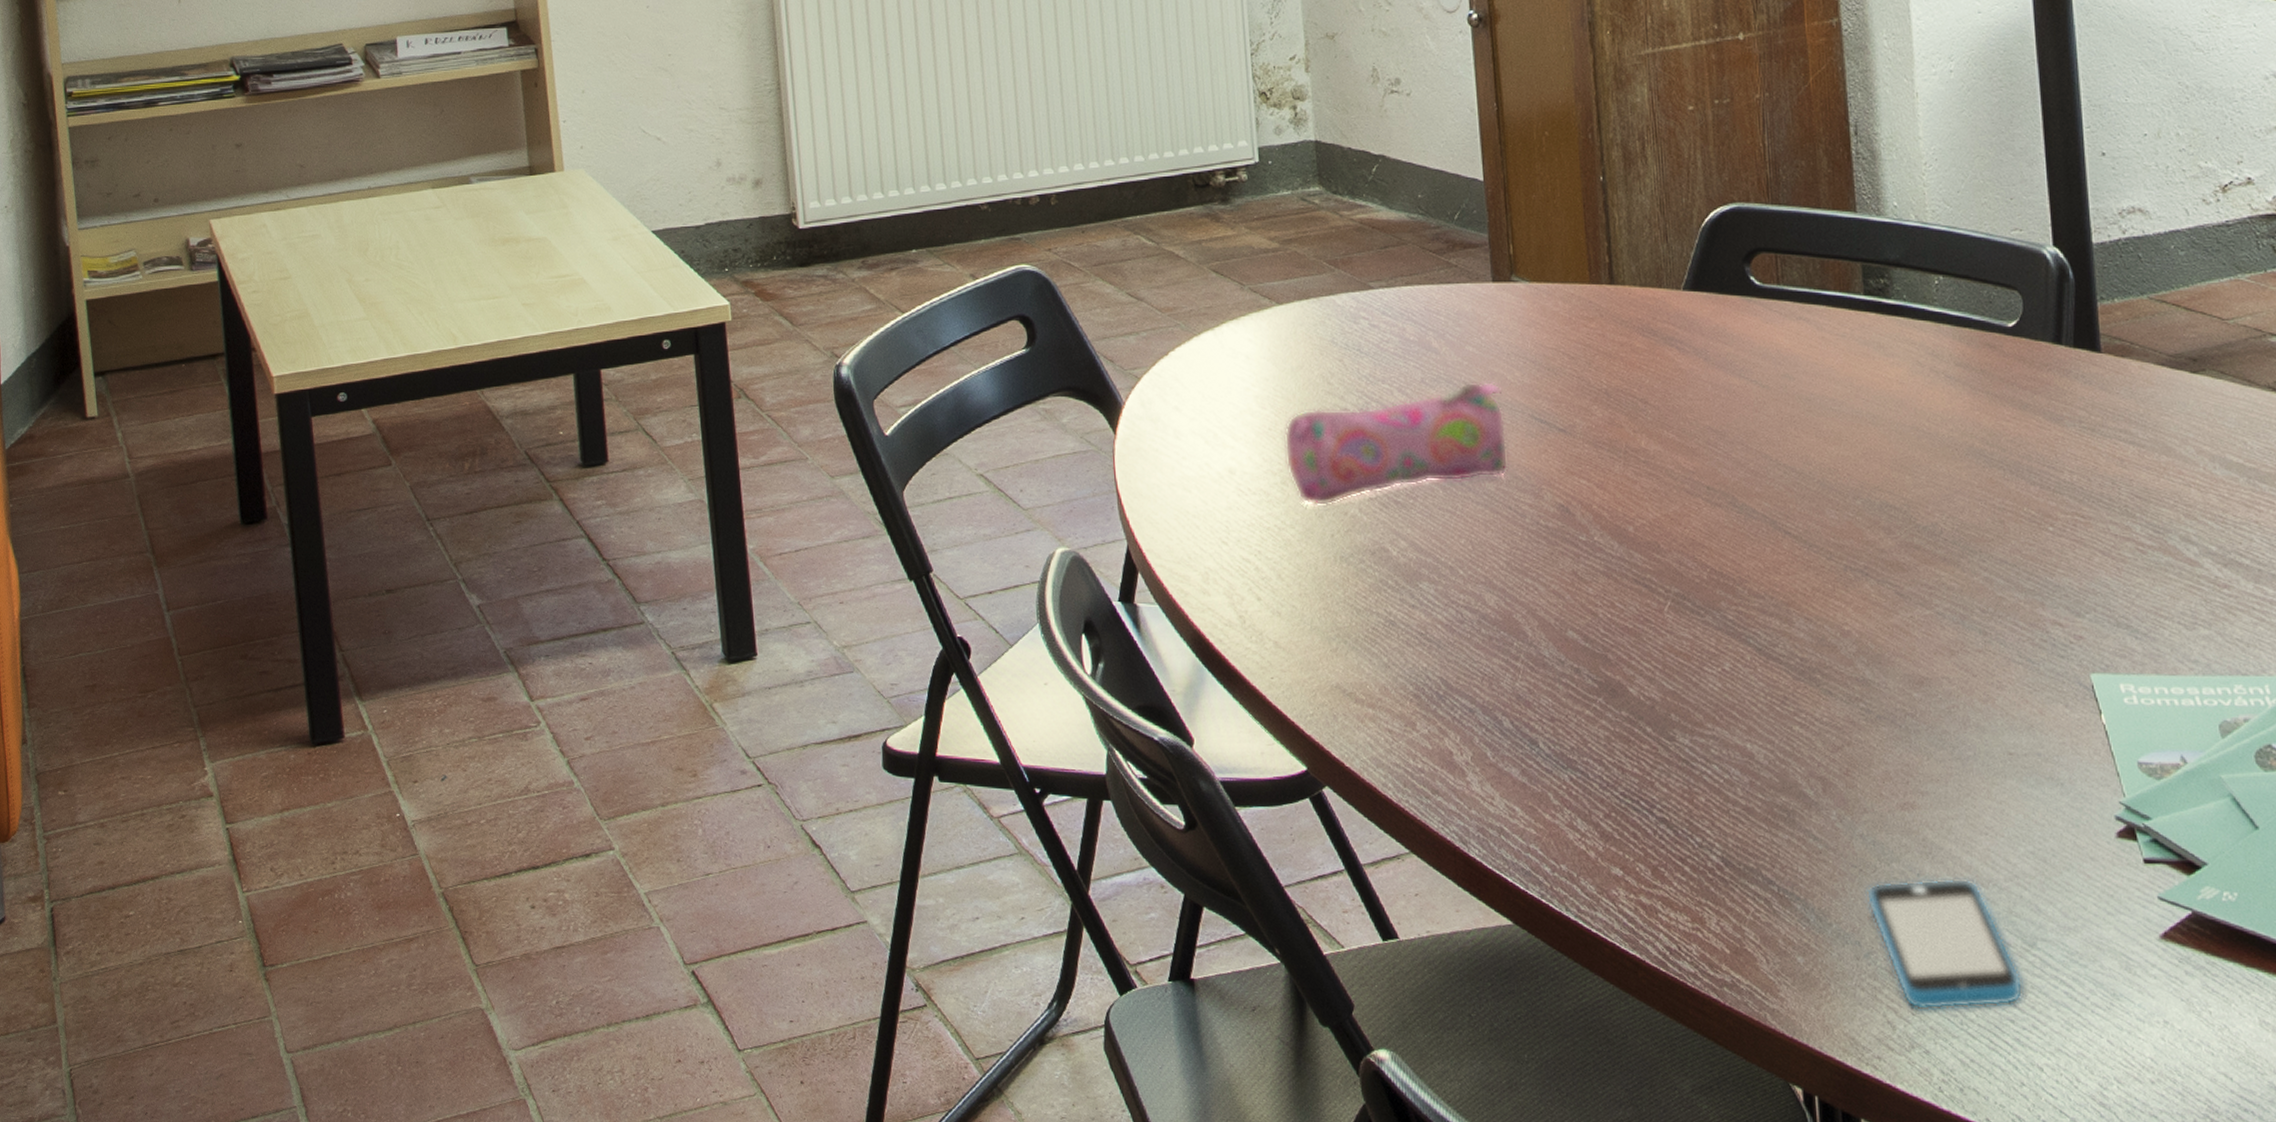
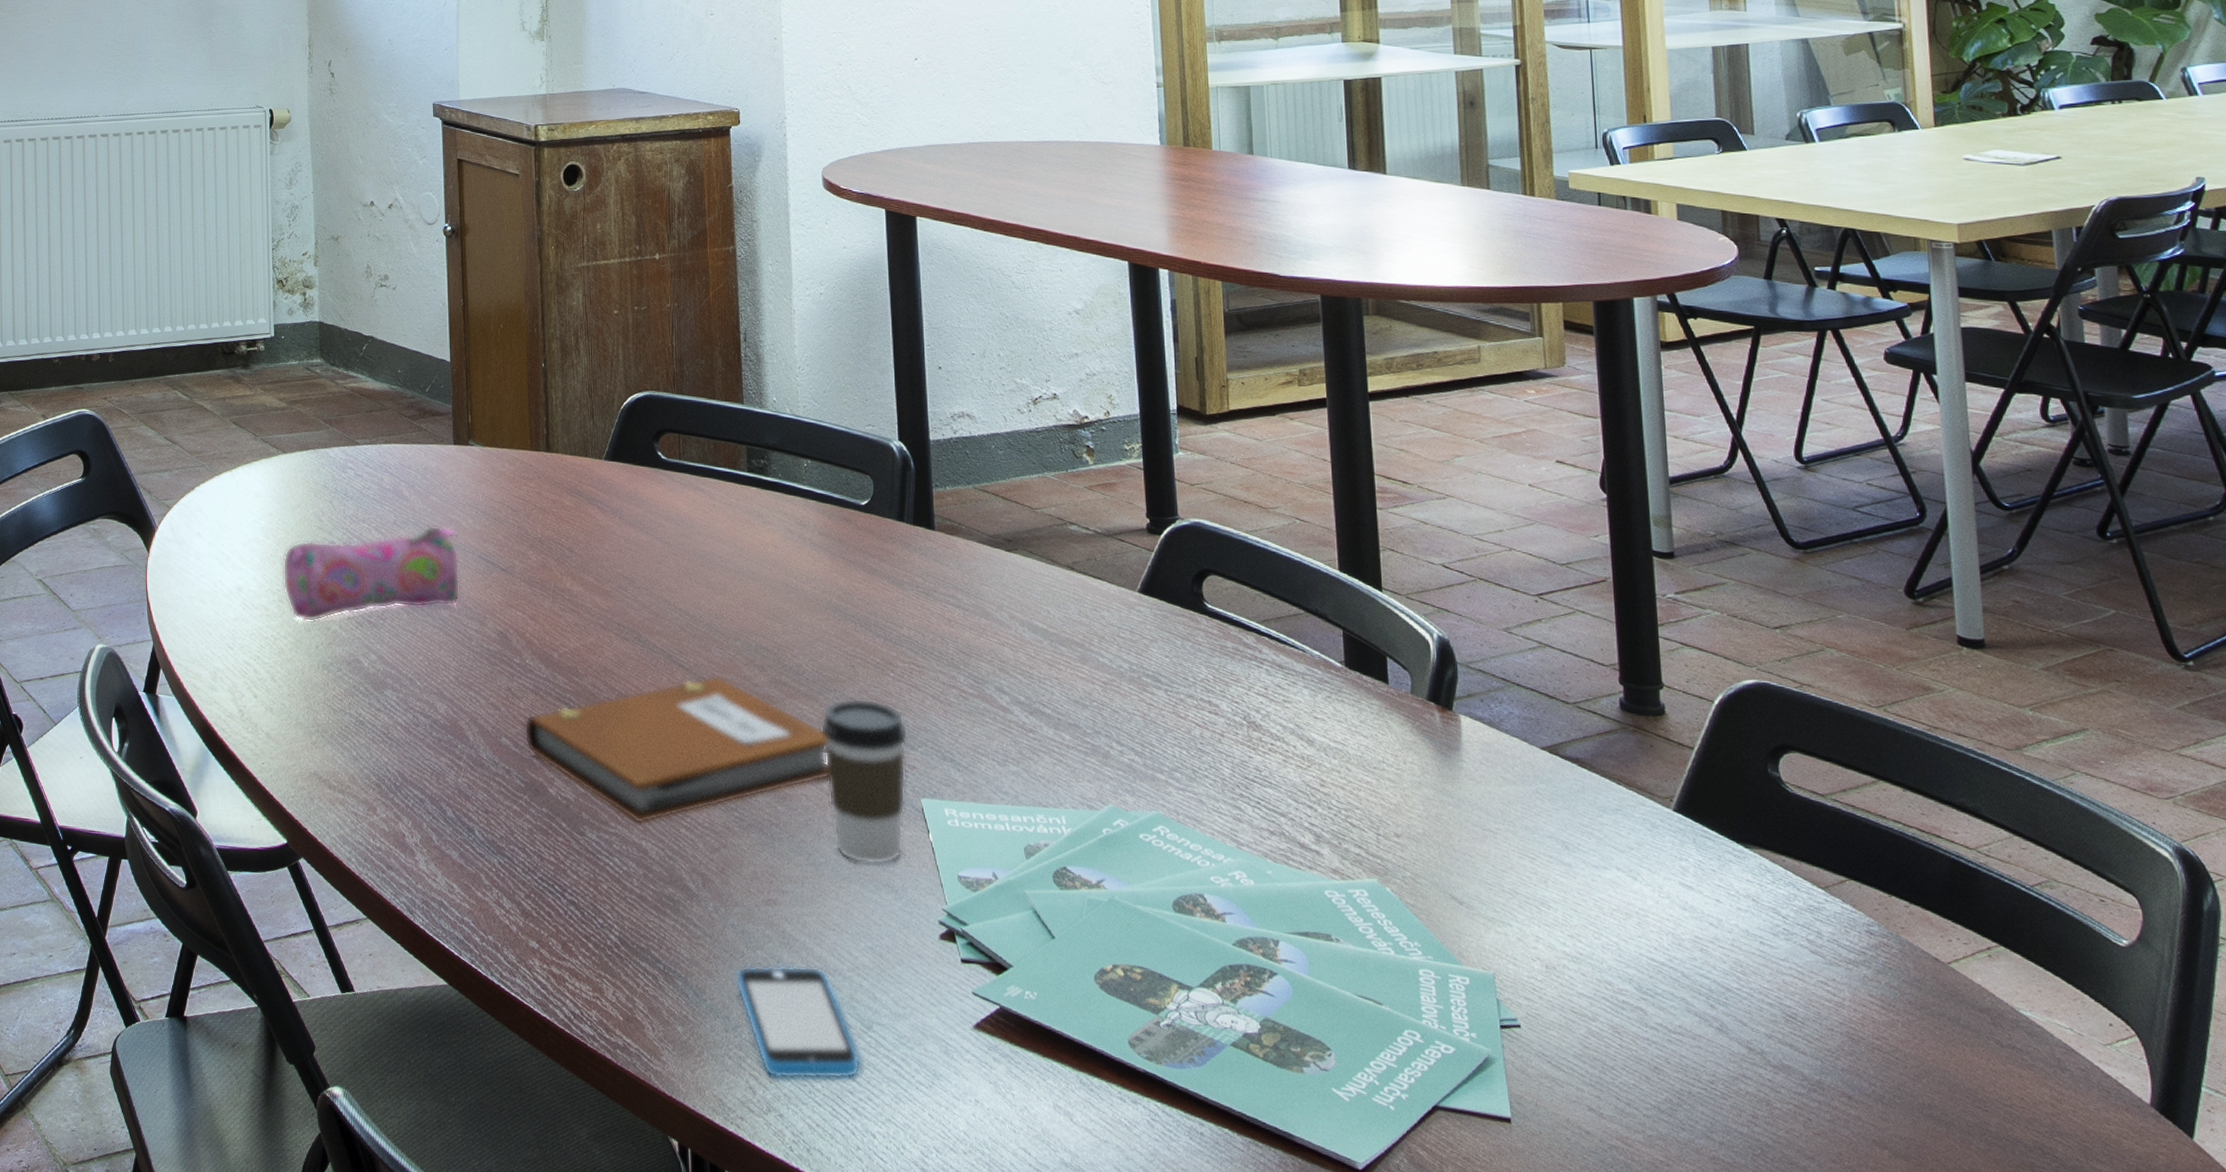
notebook: none [1594,542,1976,724] -> present [524,675,829,825]
coffee cup: none [1962,559,2073,755] -> present [819,698,908,865]

